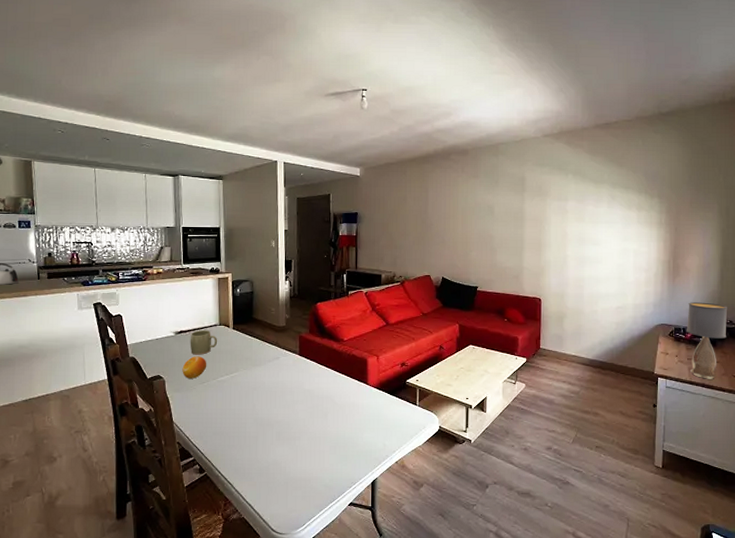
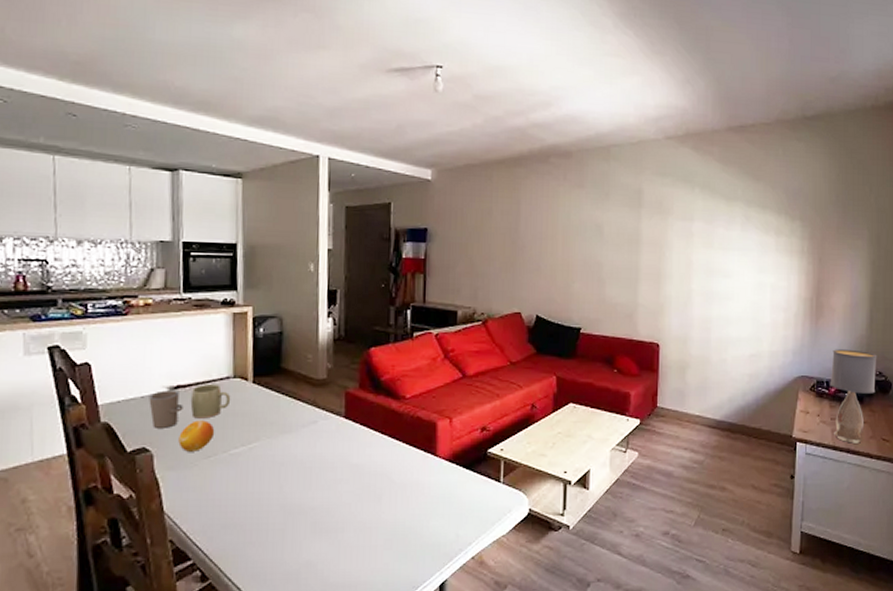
cup: none [161,334,185,362] -> present [149,390,183,428]

